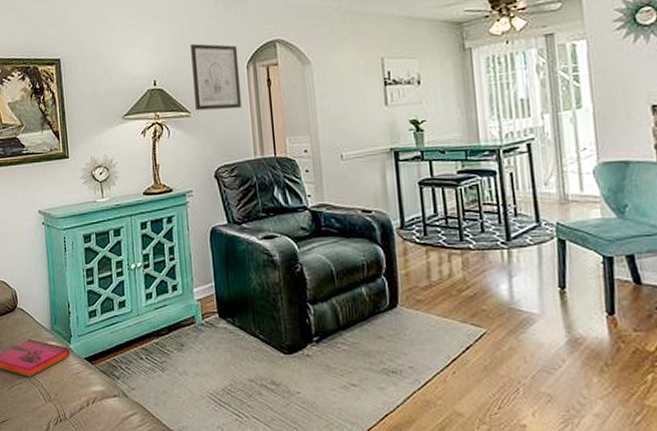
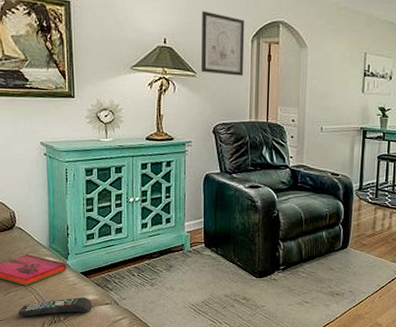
remote control: none [22,388,99,415] -> present [18,297,93,317]

